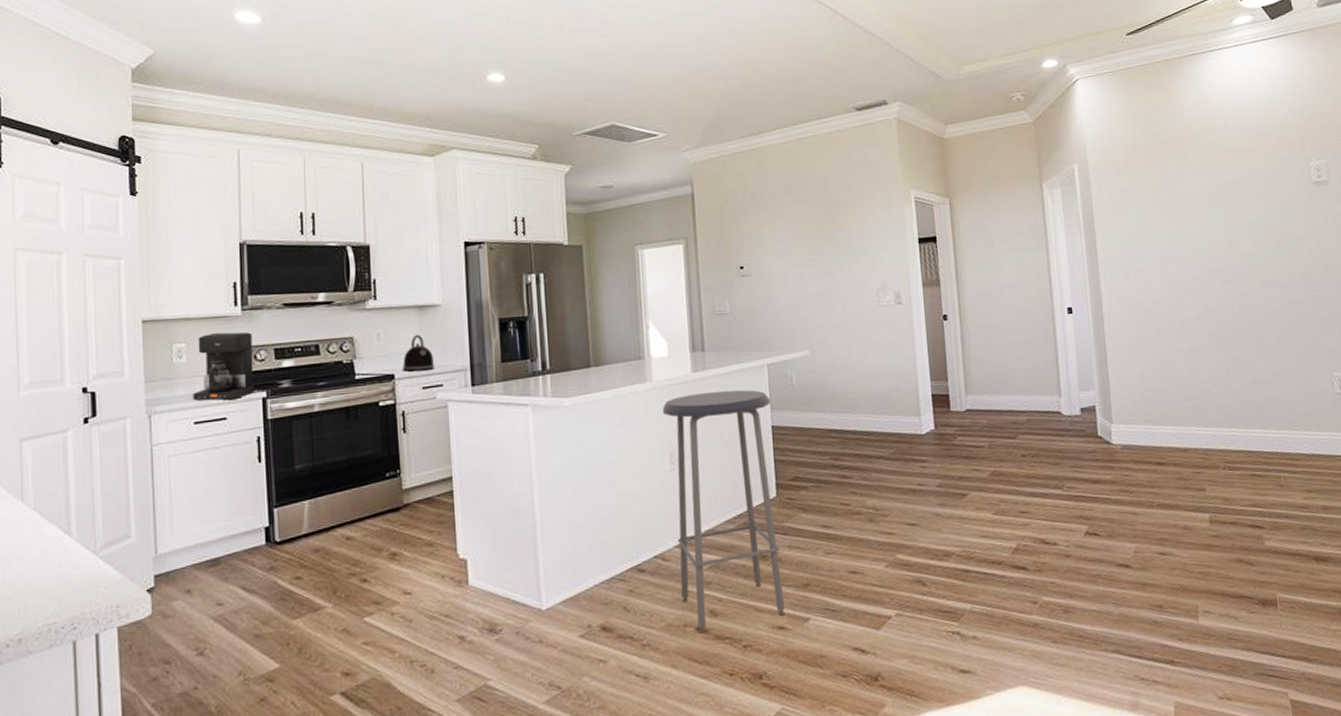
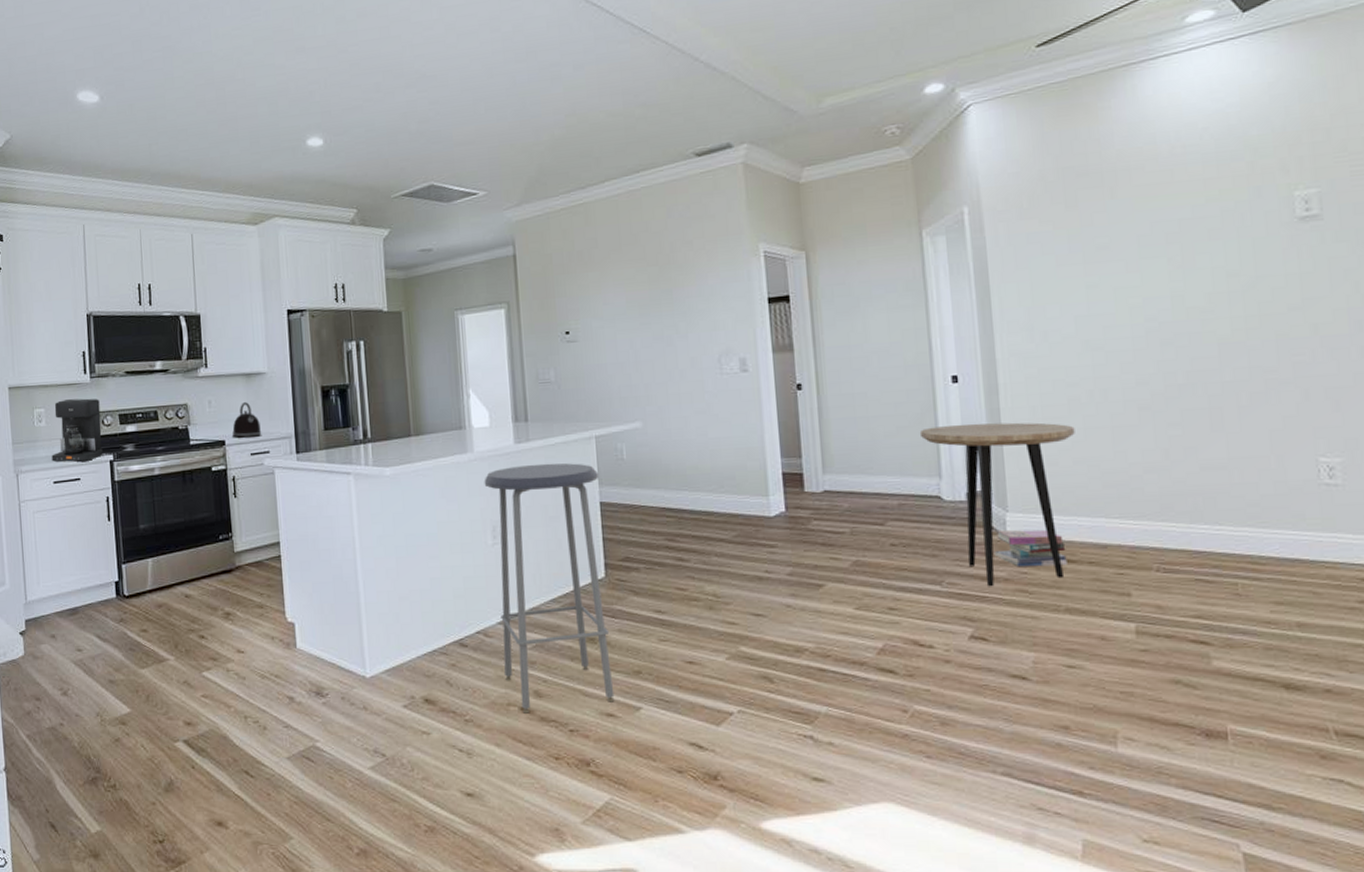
side table: none [1043,347,1162,489] -> present [919,422,1075,587]
books: none [1102,437,1158,470] -> present [993,529,1067,567]

